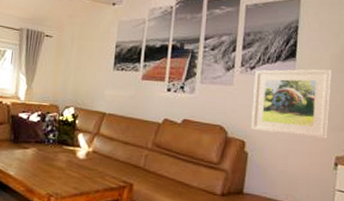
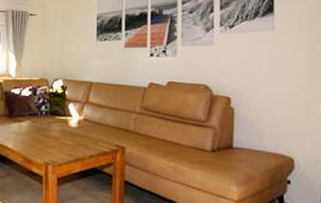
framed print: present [250,69,331,139] -> none [234,21,312,89]

